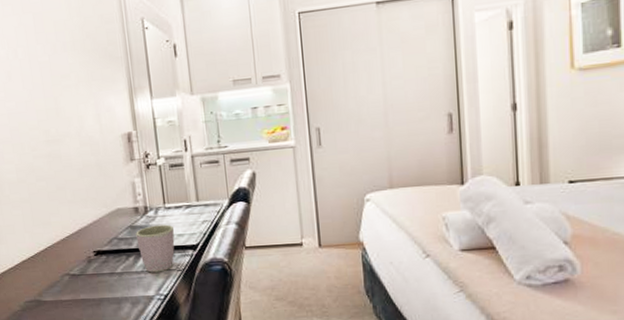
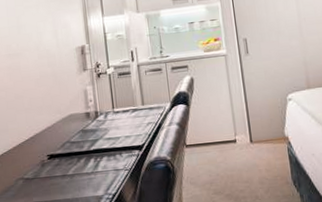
mug: present [136,224,175,273] -> none [87,127,123,174]

